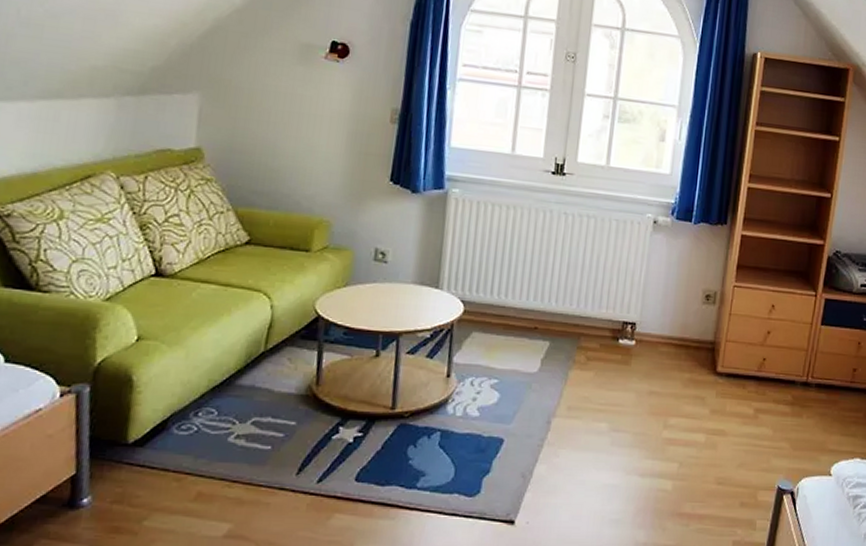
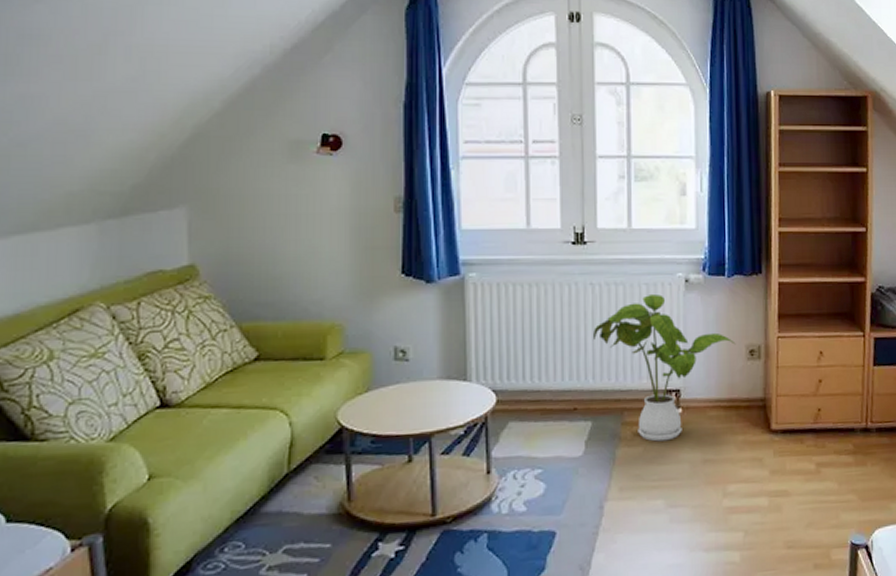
house plant: none [561,229,694,369] -> present [594,293,736,442]

